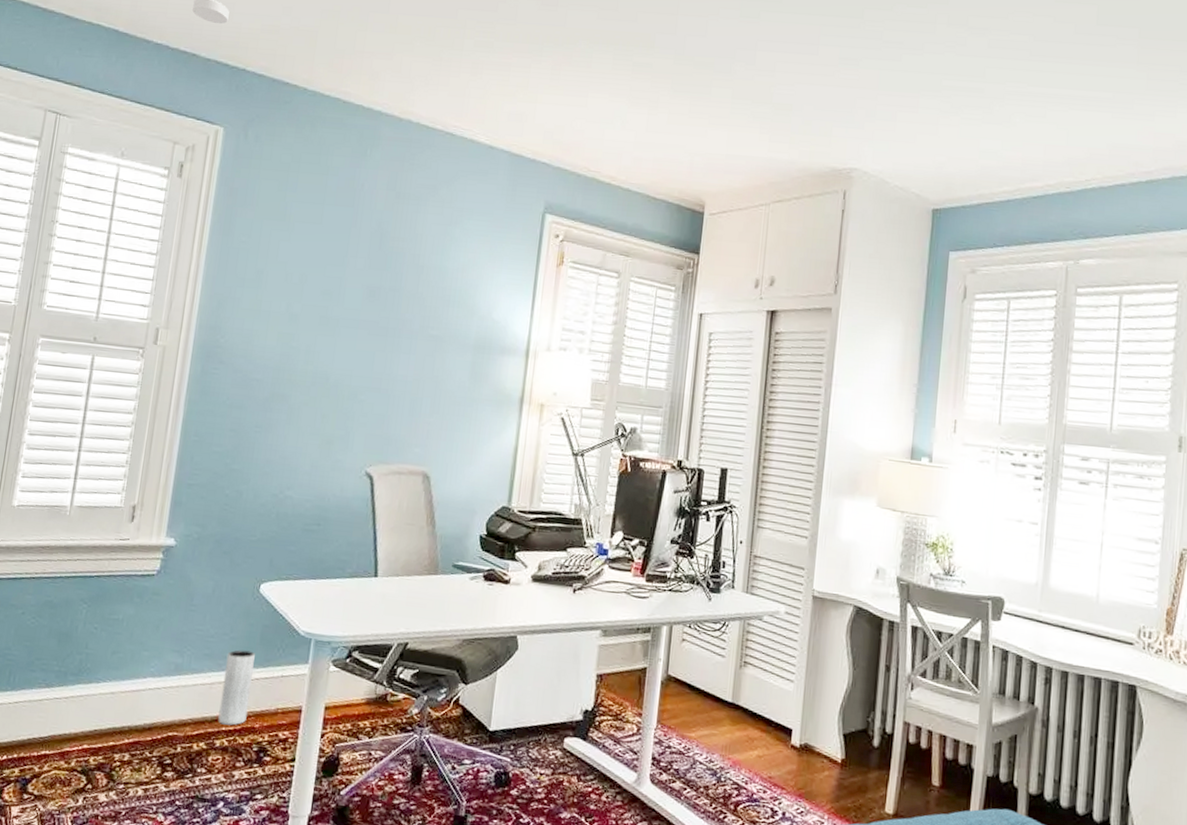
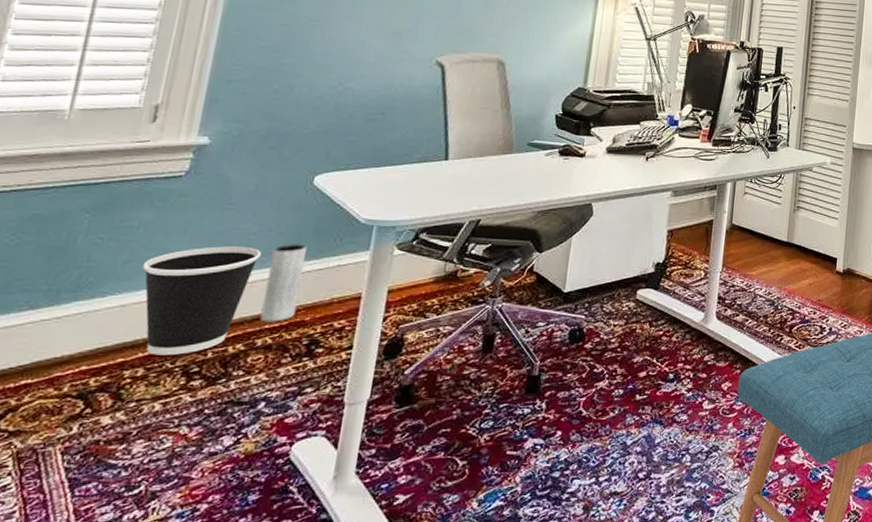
wastebasket: none [126,645,218,746] -> present [142,246,261,355]

